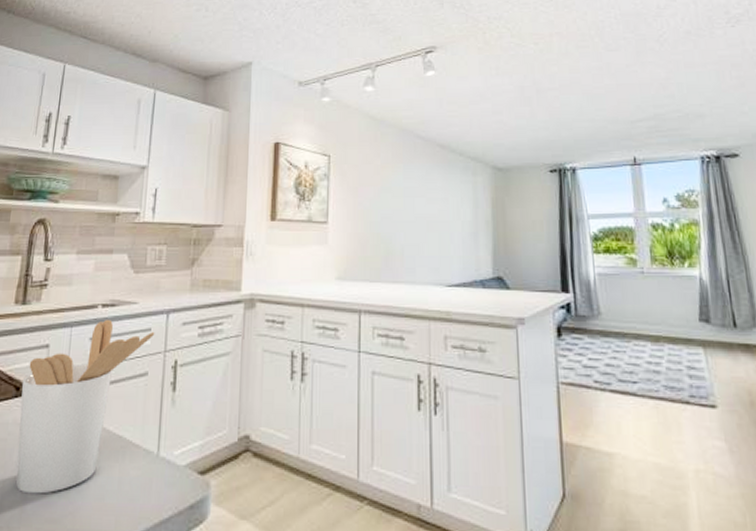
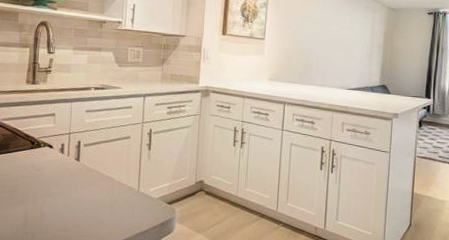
utensil holder: present [16,319,155,494] -> none [35,98,135,213]

